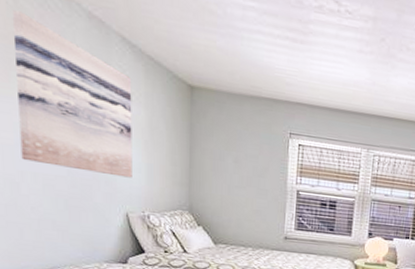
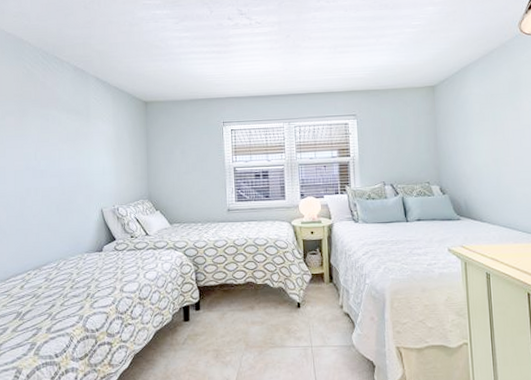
wall art: present [12,10,132,178] -> none [26,76,105,181]

